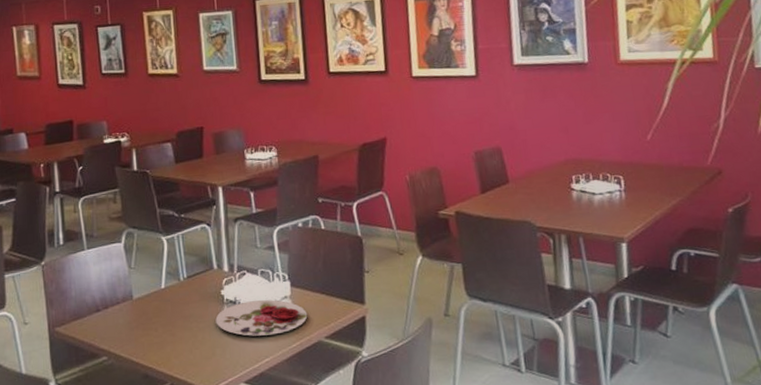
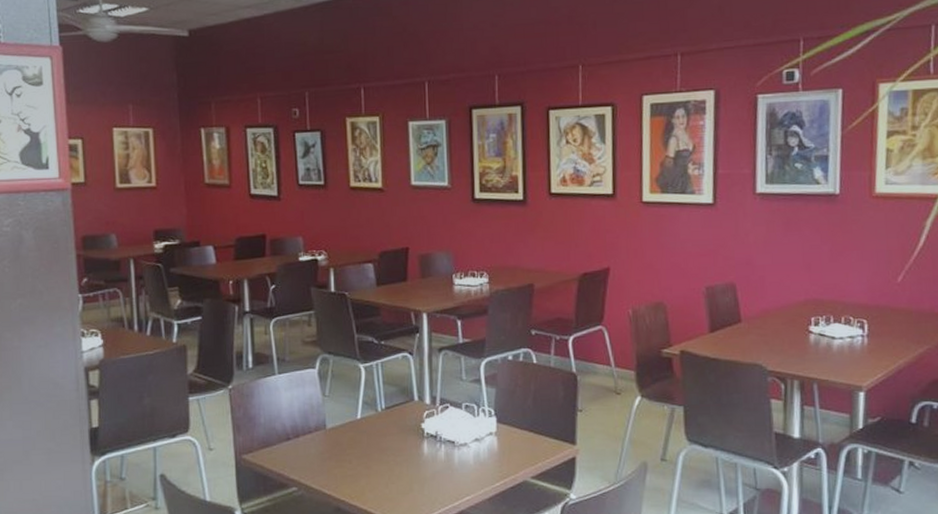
plate: present [215,300,308,336] -> none [414,436,514,473]

